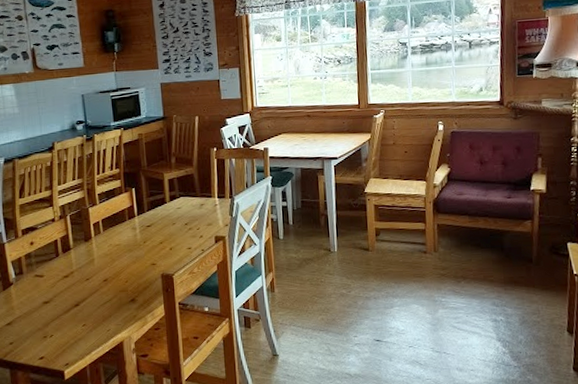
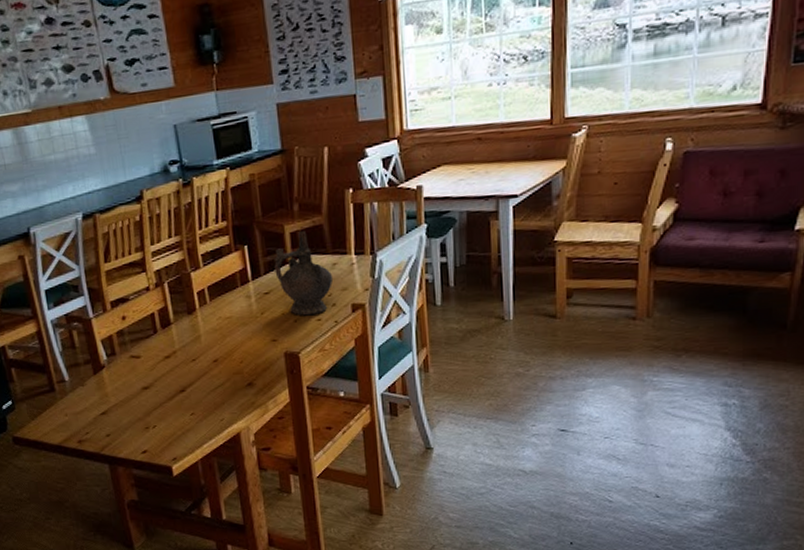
ceremonial vessel: none [155,177,201,245] -> present [274,230,334,316]

